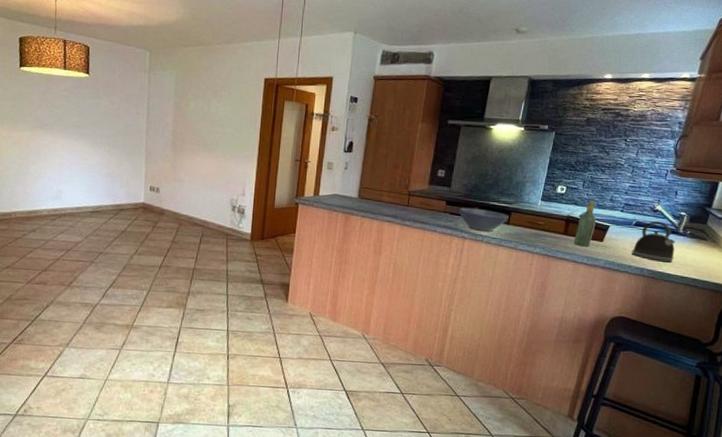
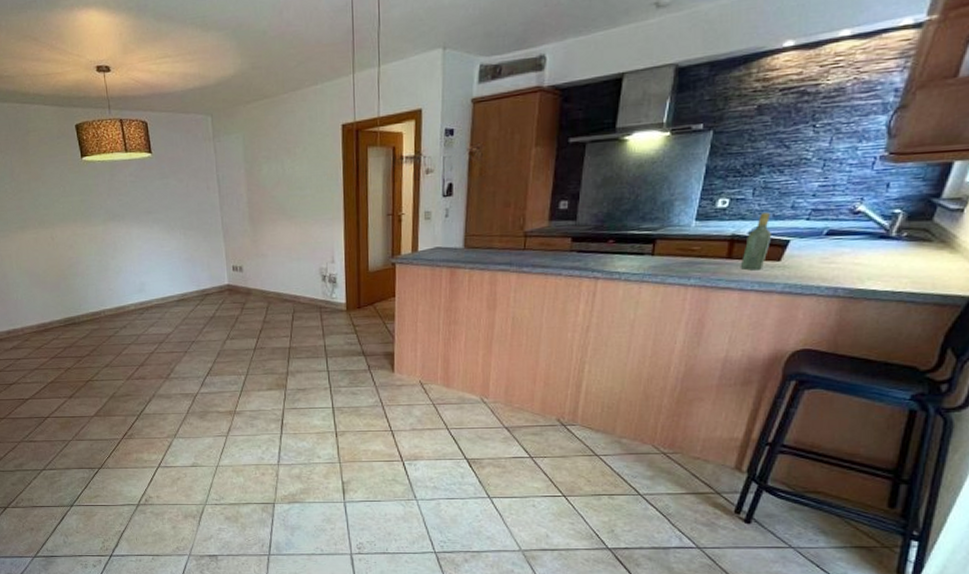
bowl: present [459,207,509,233] -> none [588,241,653,269]
kettle: present [632,221,676,263] -> none [821,226,885,277]

